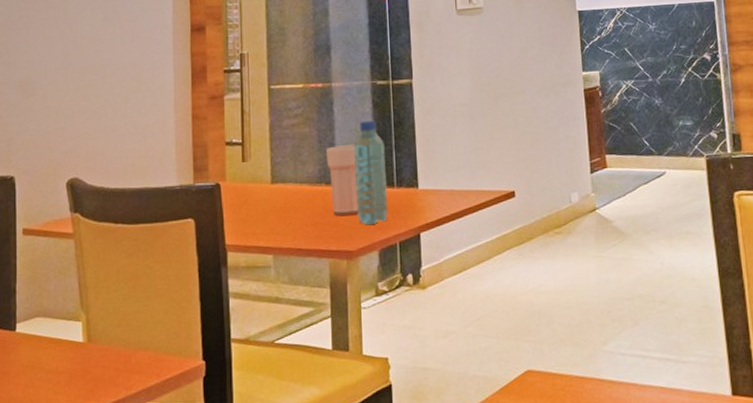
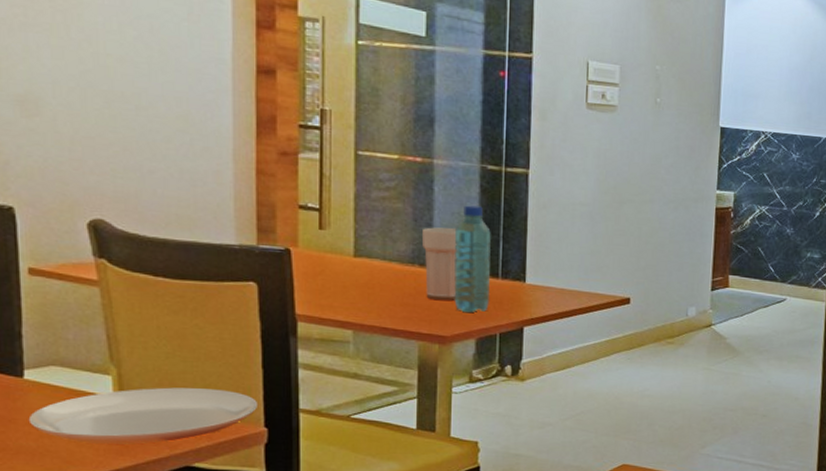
plate: none [18,326,197,390] -> present [28,387,259,445]

